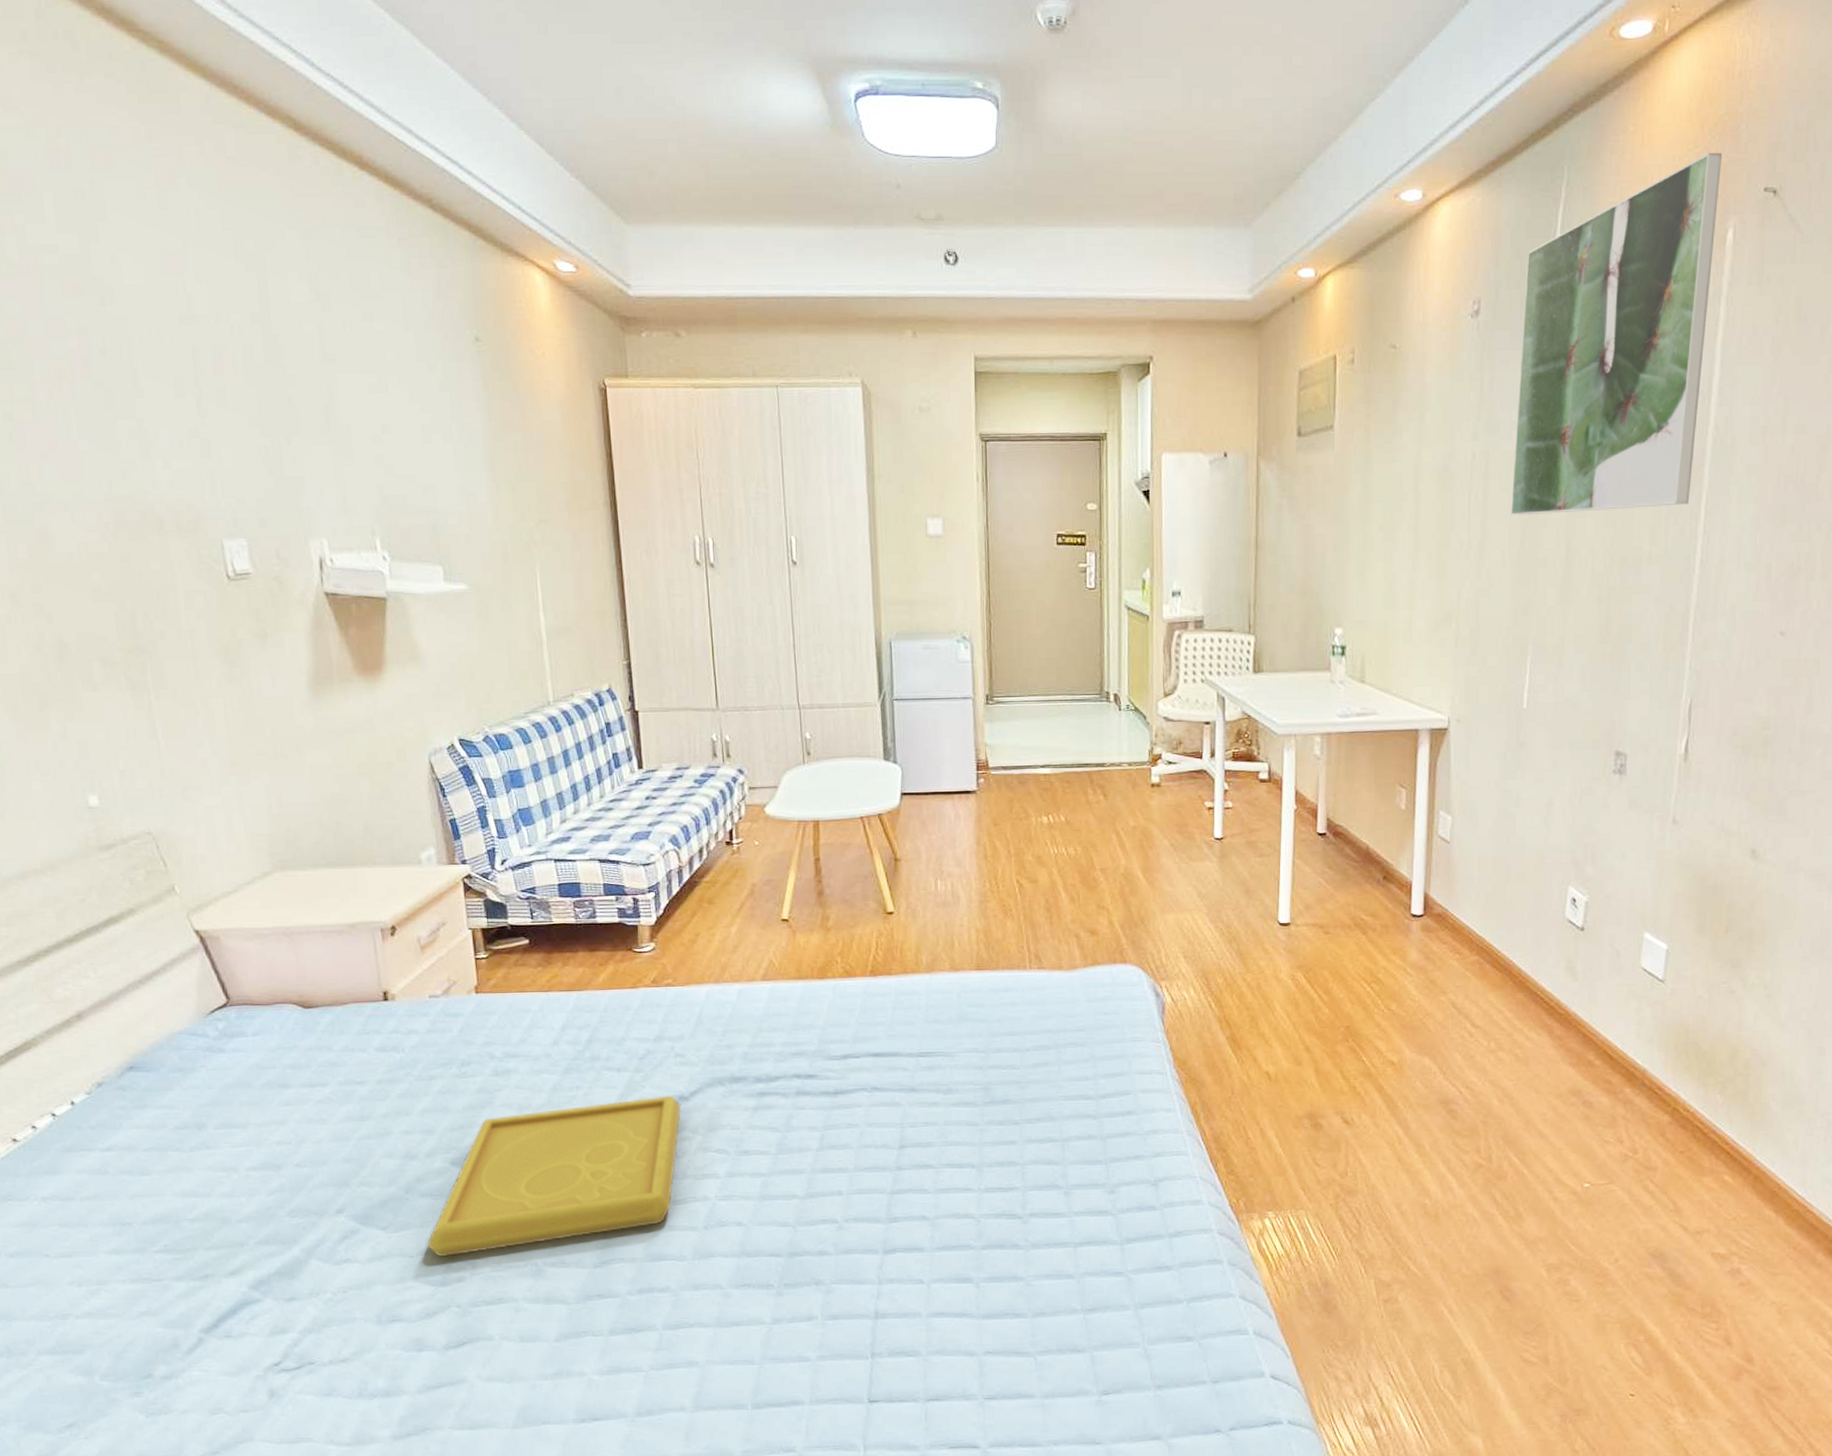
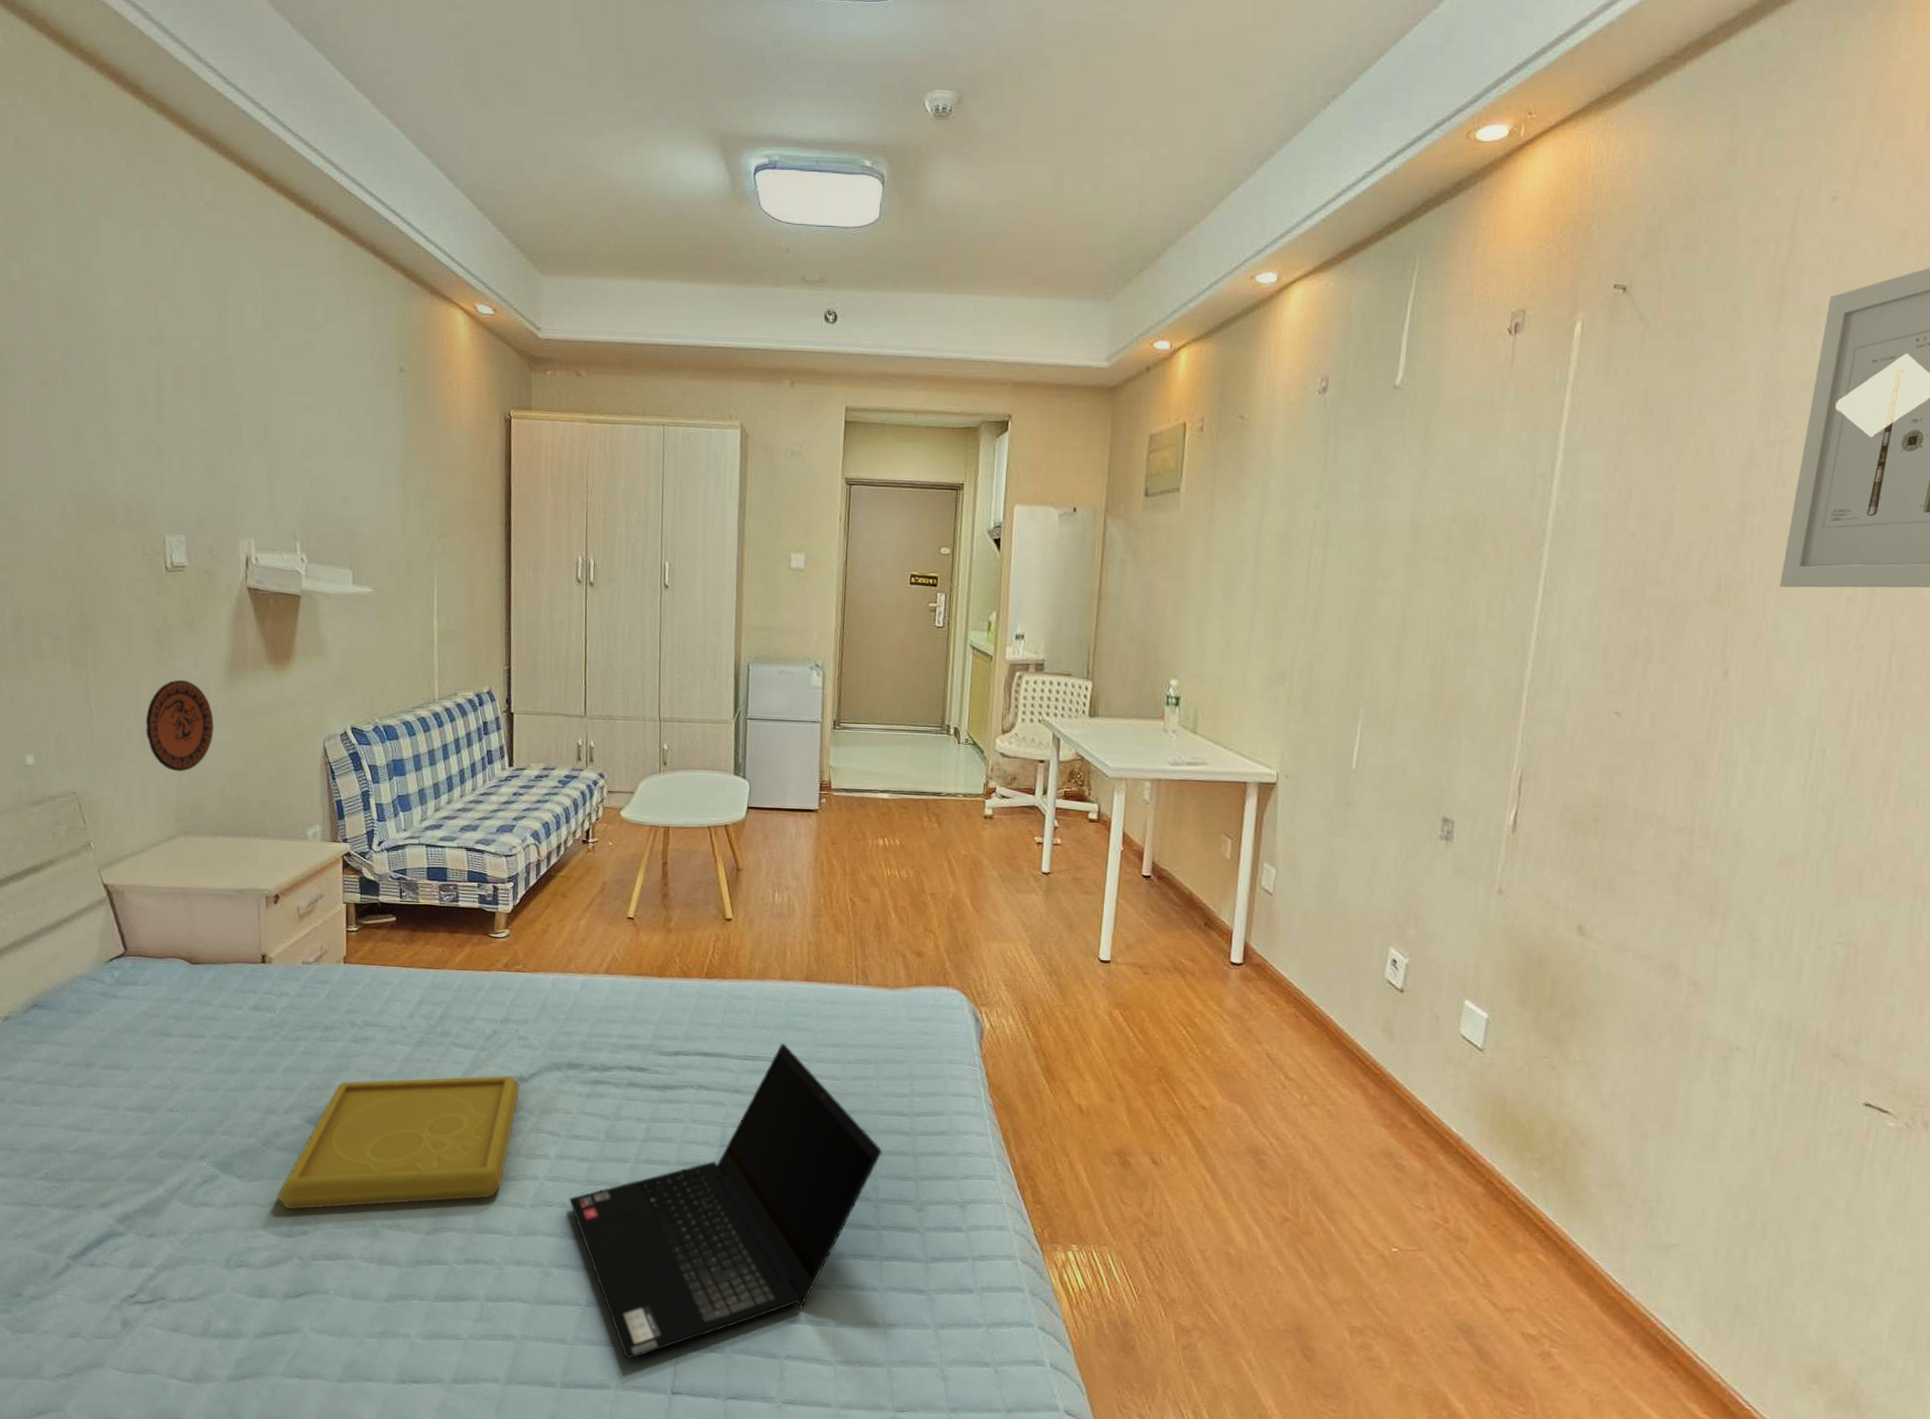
decorative plate: none [223,699,303,802] -> present [146,679,214,772]
laptop computer: none [743,1037,1069,1373] -> present [568,1044,882,1360]
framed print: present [1511,152,1723,516] -> none [1349,249,1574,584]

